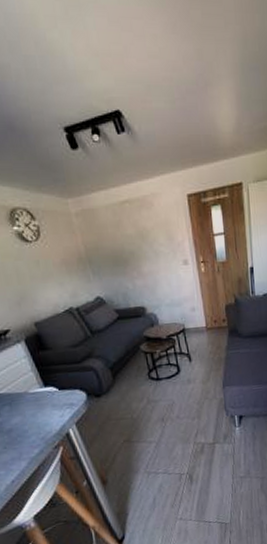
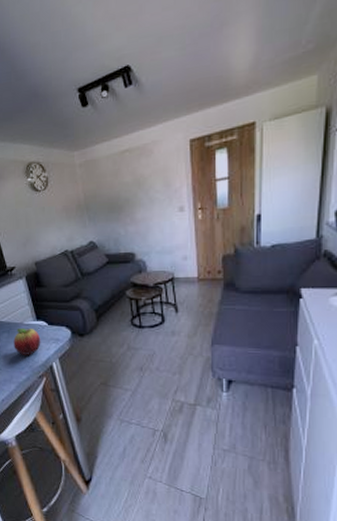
fruit: none [17,397,53,428] -> present [13,327,41,355]

